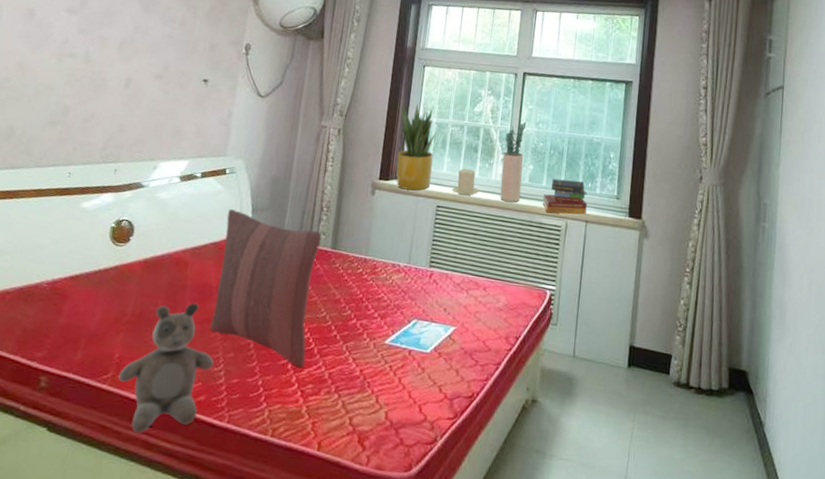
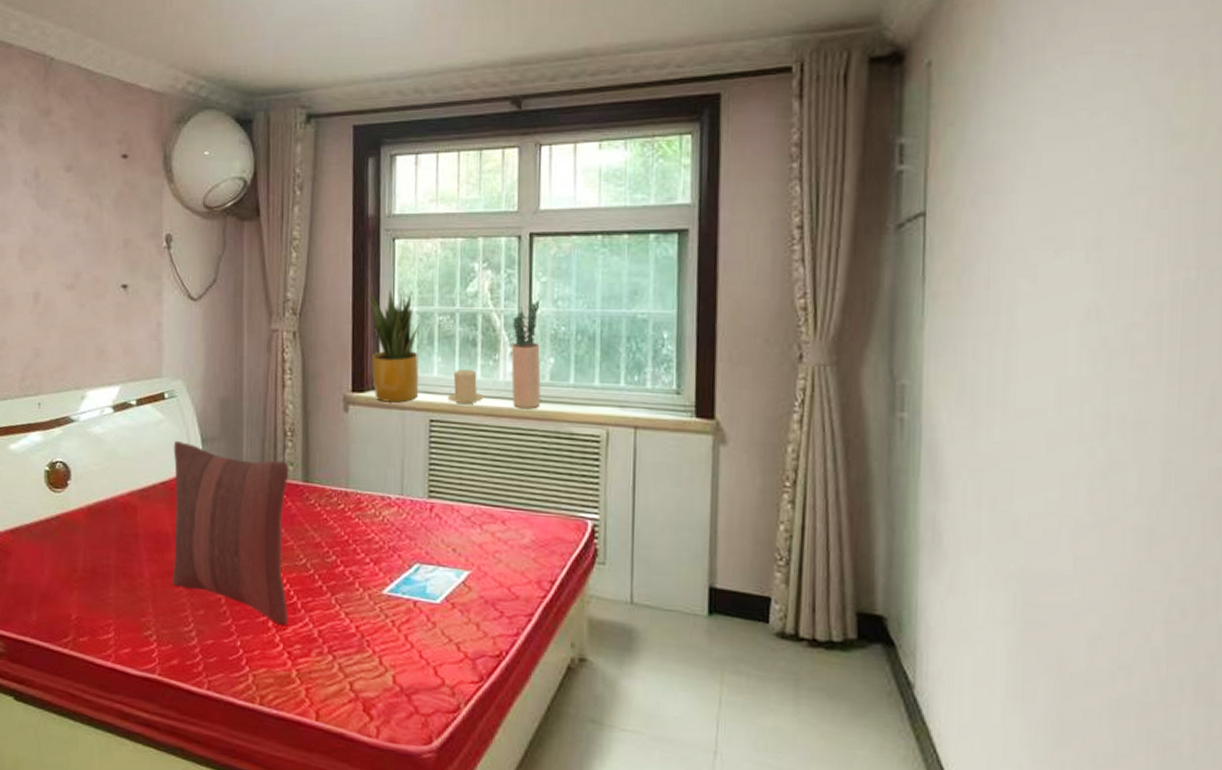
stuffed animal: present [118,302,214,434] -> none [80,553,182,702]
books: present [542,178,587,215] -> none [571,373,635,420]

